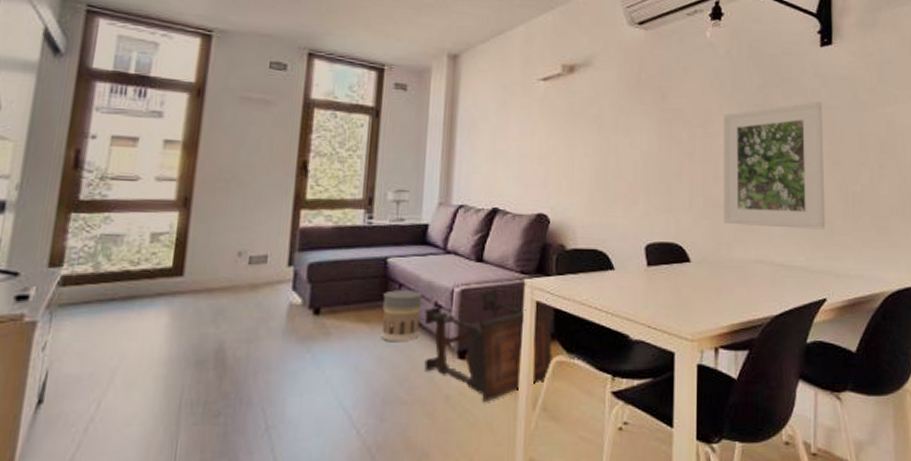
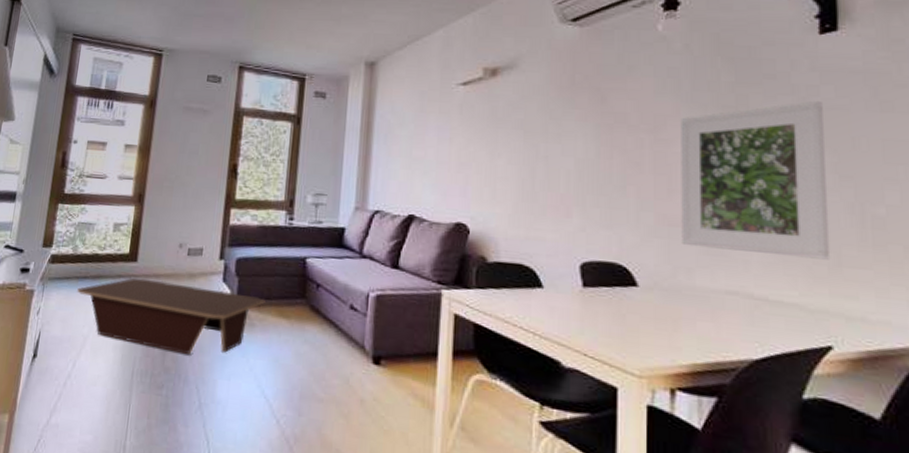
coffee table: none [101,294,343,374] -> present [77,278,265,354]
lantern: present [380,290,423,343] -> none [299,289,339,341]
side table: present [424,289,552,402] -> none [339,297,472,412]

